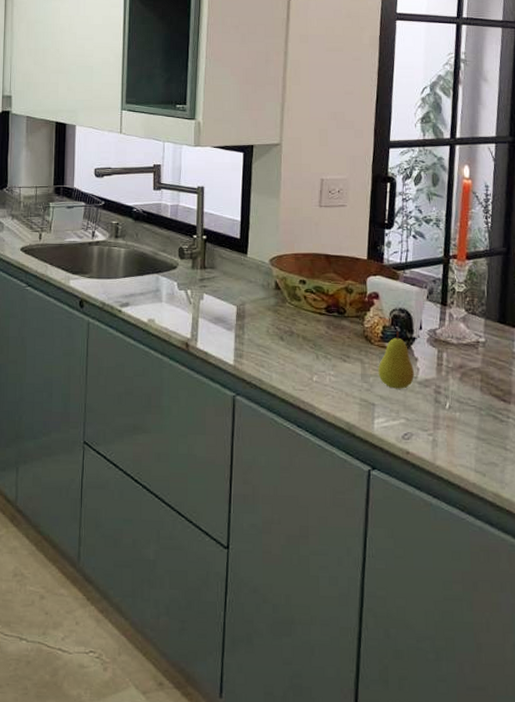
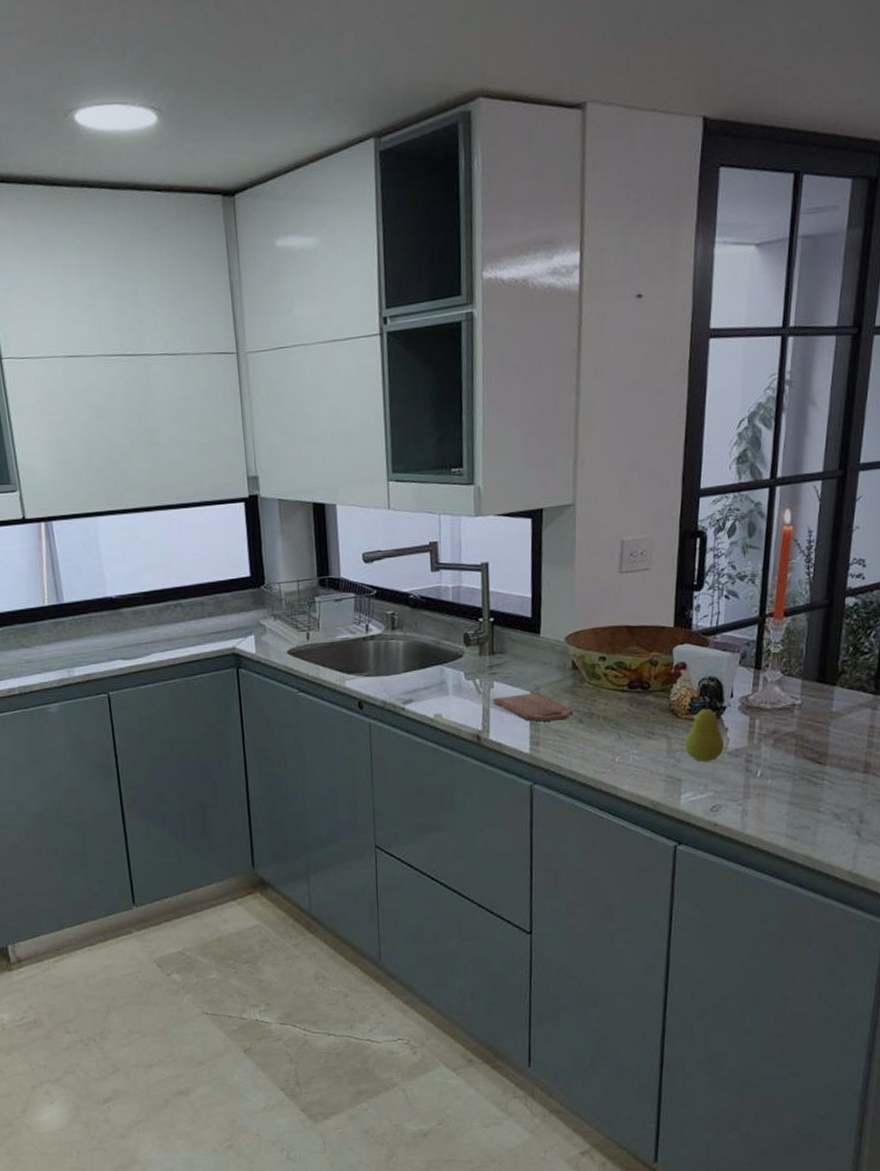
cutting board: none [202,308,276,336] -> present [493,693,574,722]

